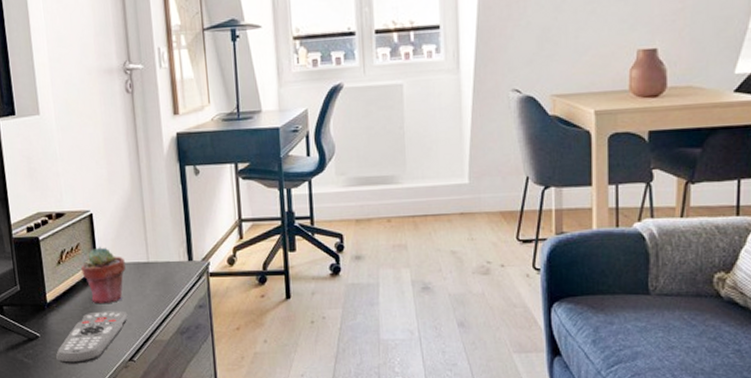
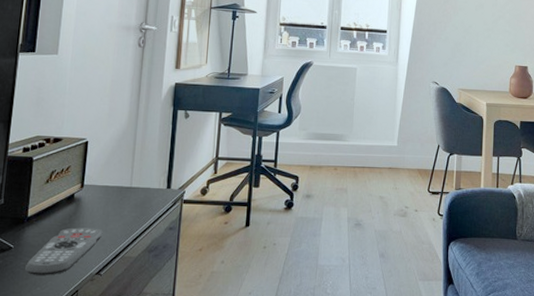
potted succulent: present [81,247,126,303] -> none [67,170,110,221]

